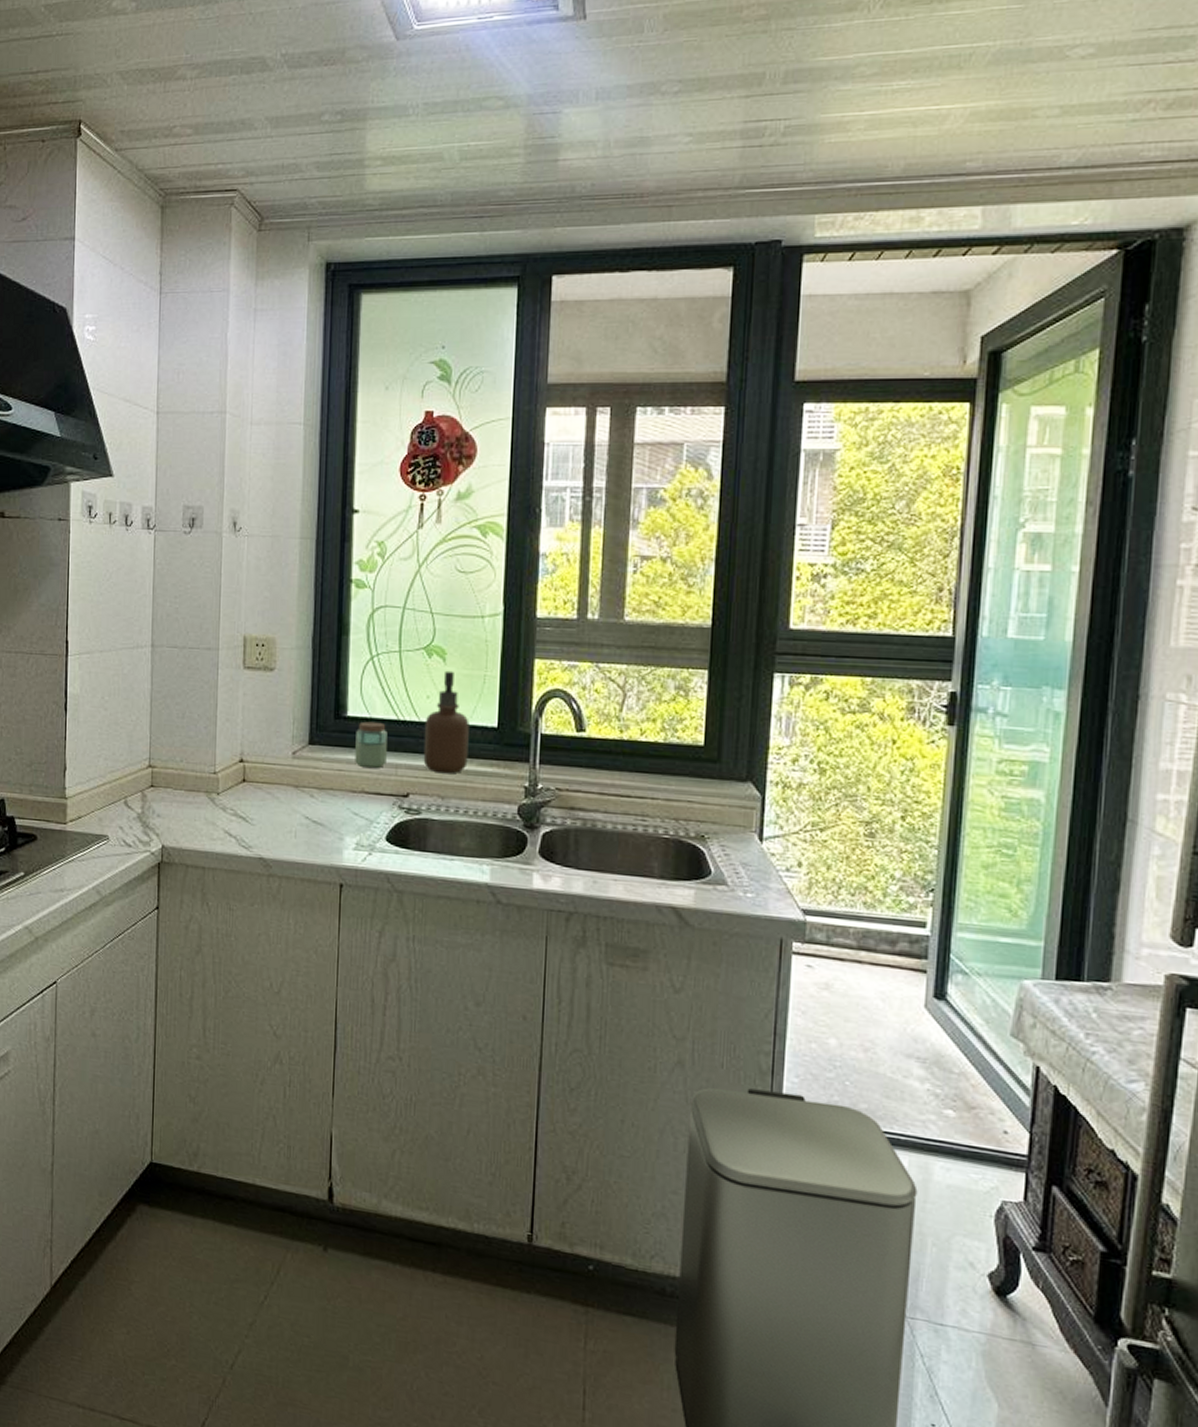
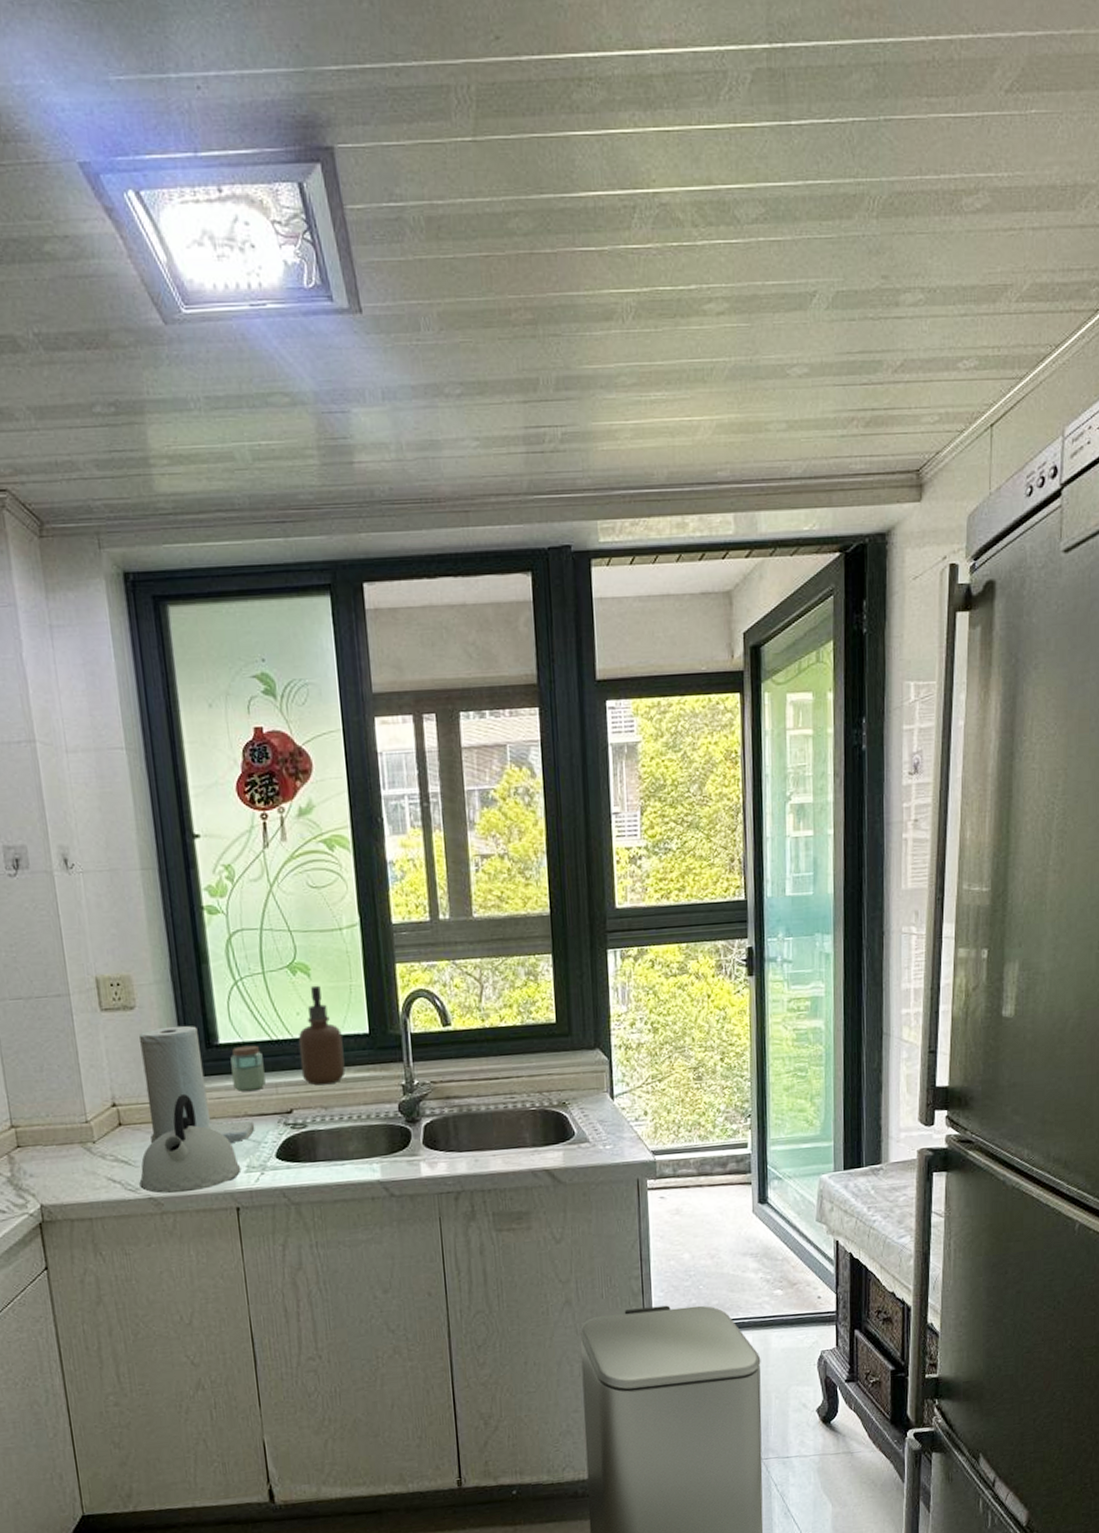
kettle: none [253,760,350,860] -> present [139,1093,242,1194]
paper towel: none [268,692,370,817] -> present [139,1025,255,1143]

